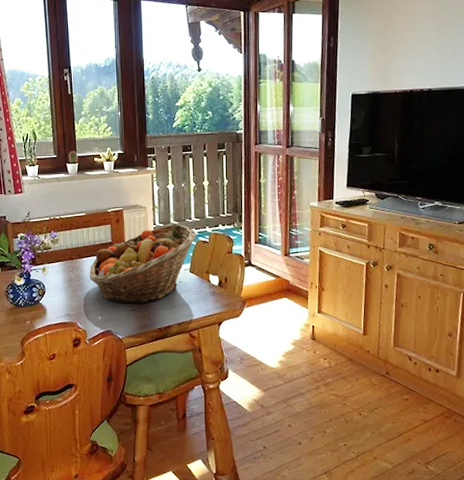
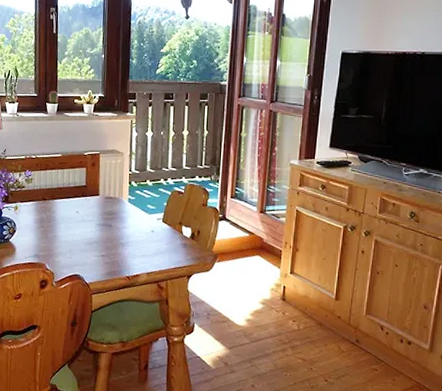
fruit basket: present [89,223,198,305] -> none [61,171,173,251]

